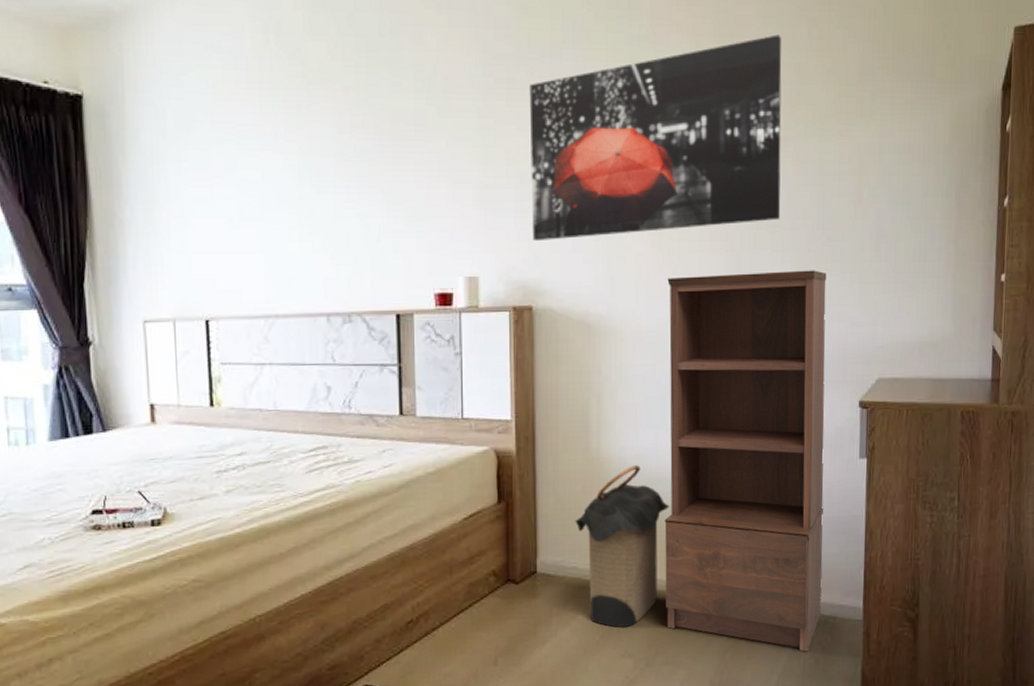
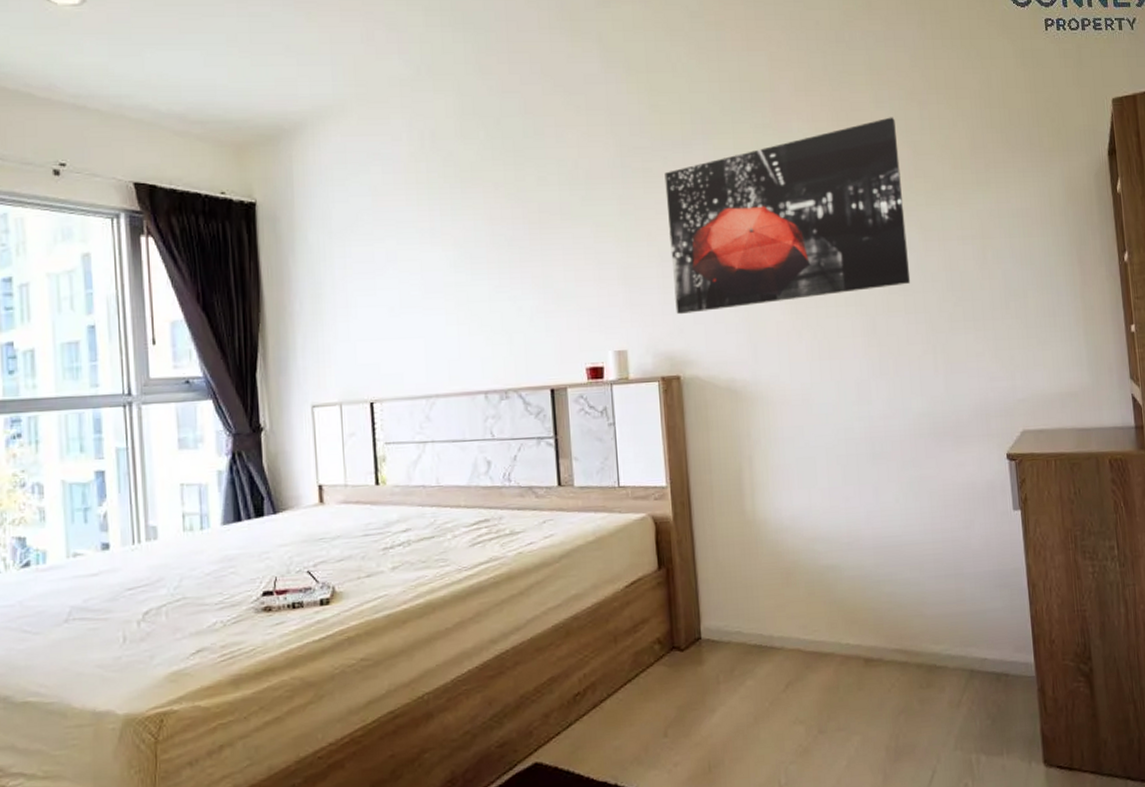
laundry hamper: present [575,464,670,628] -> none [736,525,829,693]
shelving unit: present [664,270,827,652] -> none [808,329,993,713]

